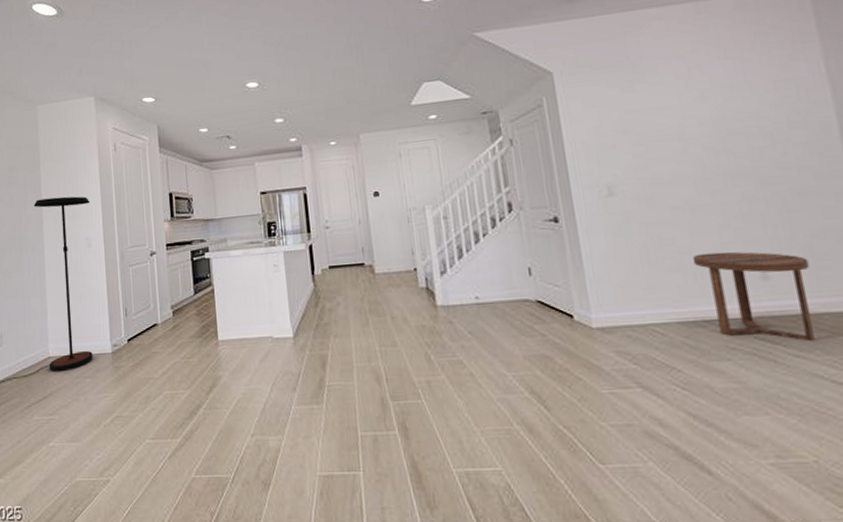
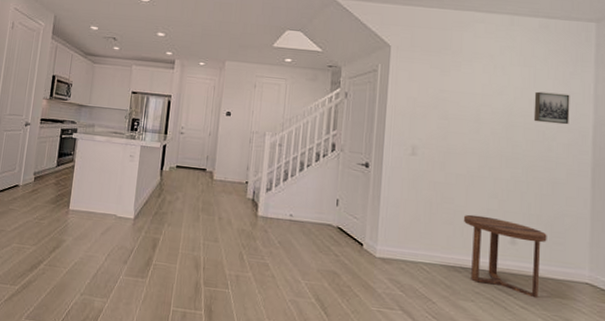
wall art: none [748,80,803,124] -> present [533,91,570,125]

